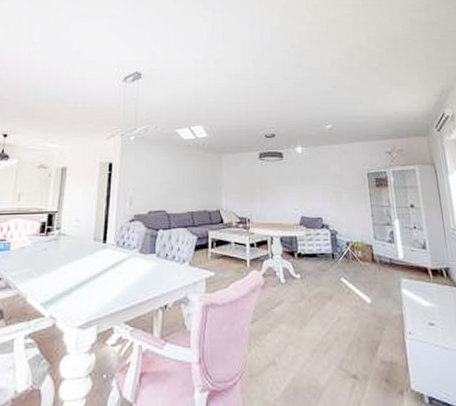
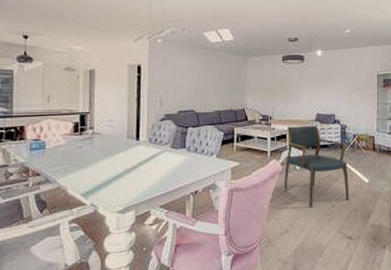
armchair: none [267,230,348,333] -> present [284,125,349,208]

